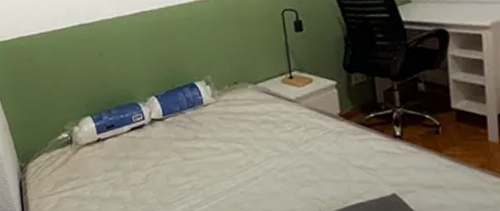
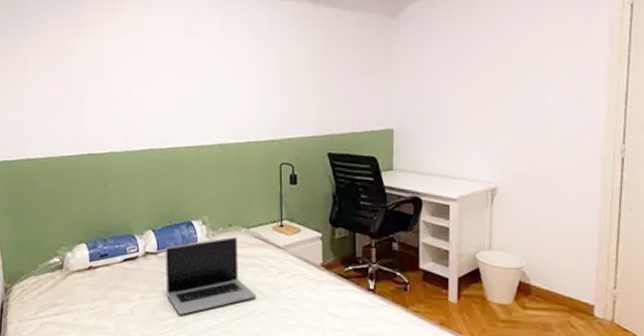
laptop: none [171,94,273,179] -> present [165,236,257,315]

